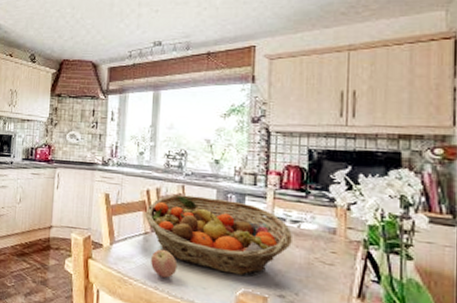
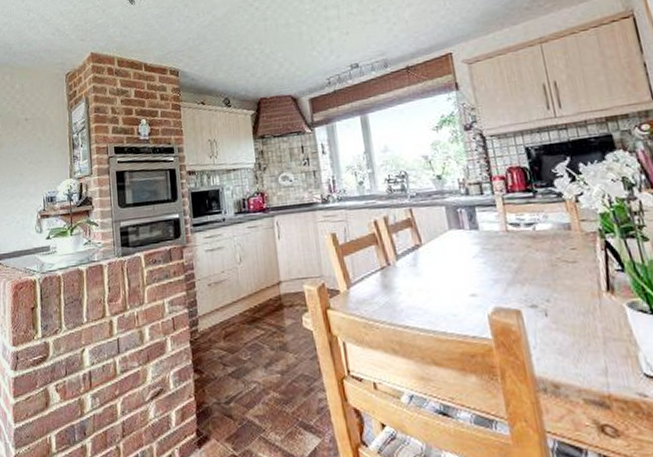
fruit basket: present [145,194,292,276] -> none [377,215,531,294]
apple: present [151,249,178,278] -> none [393,281,423,313]

